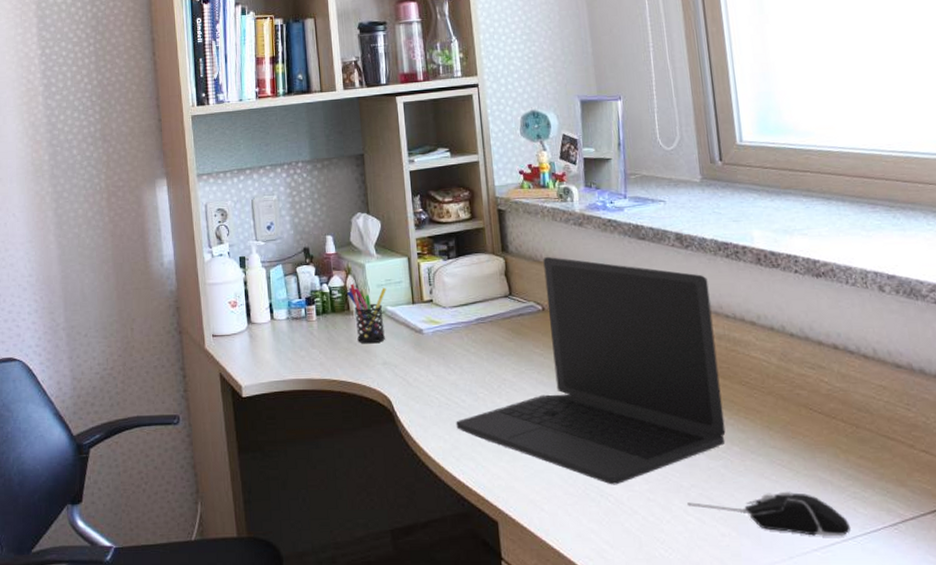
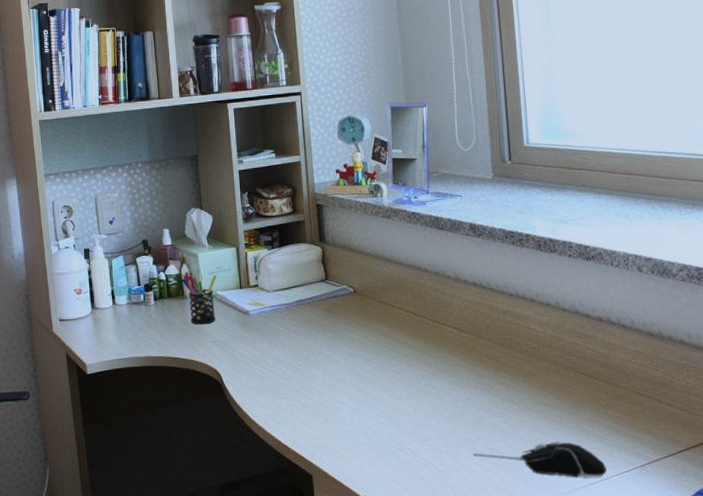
laptop: present [456,257,726,485] -> none [277,246,507,441]

